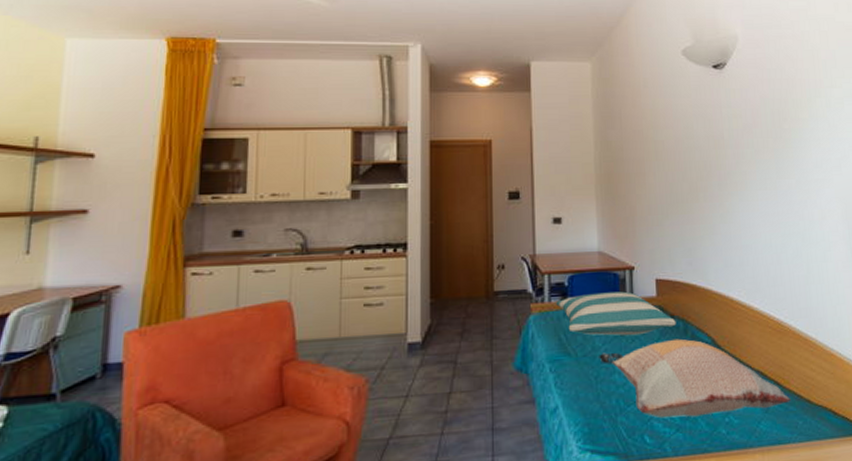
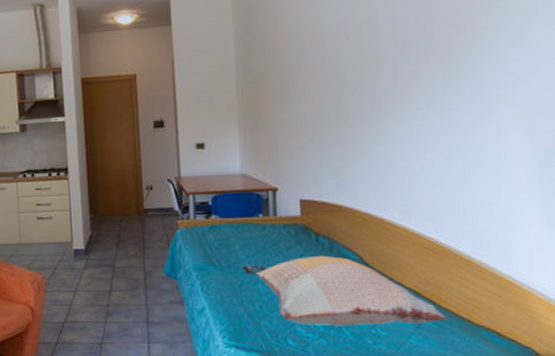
pillow: present [556,291,676,336] -> none [201,210,321,251]

